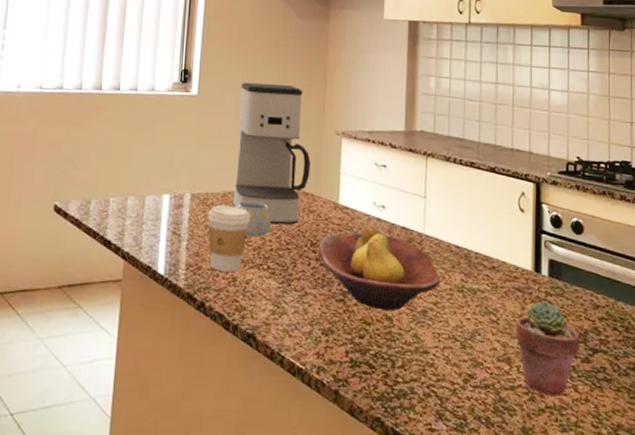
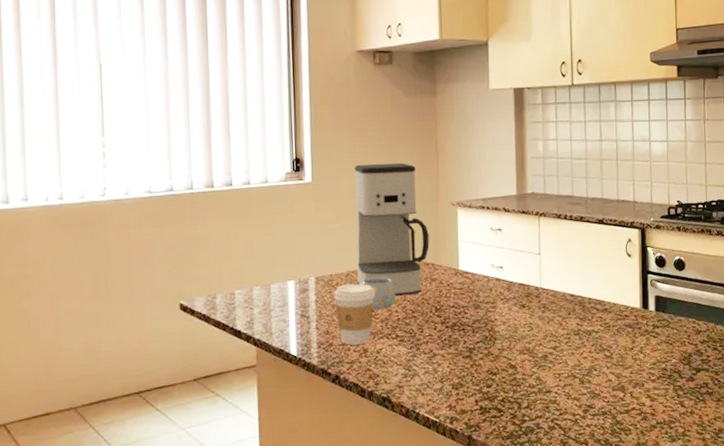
fruit bowl: present [318,225,441,310] -> none [442,285,558,360]
potted succulent: present [515,301,581,396] -> none [627,333,685,414]

